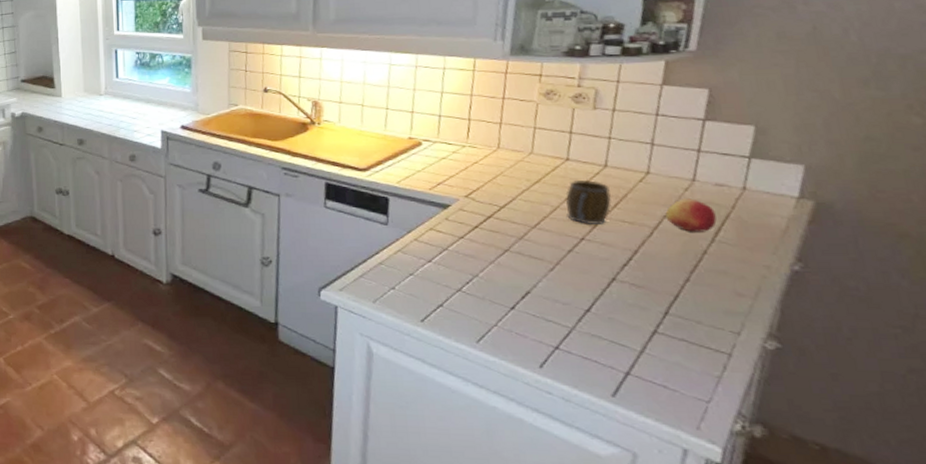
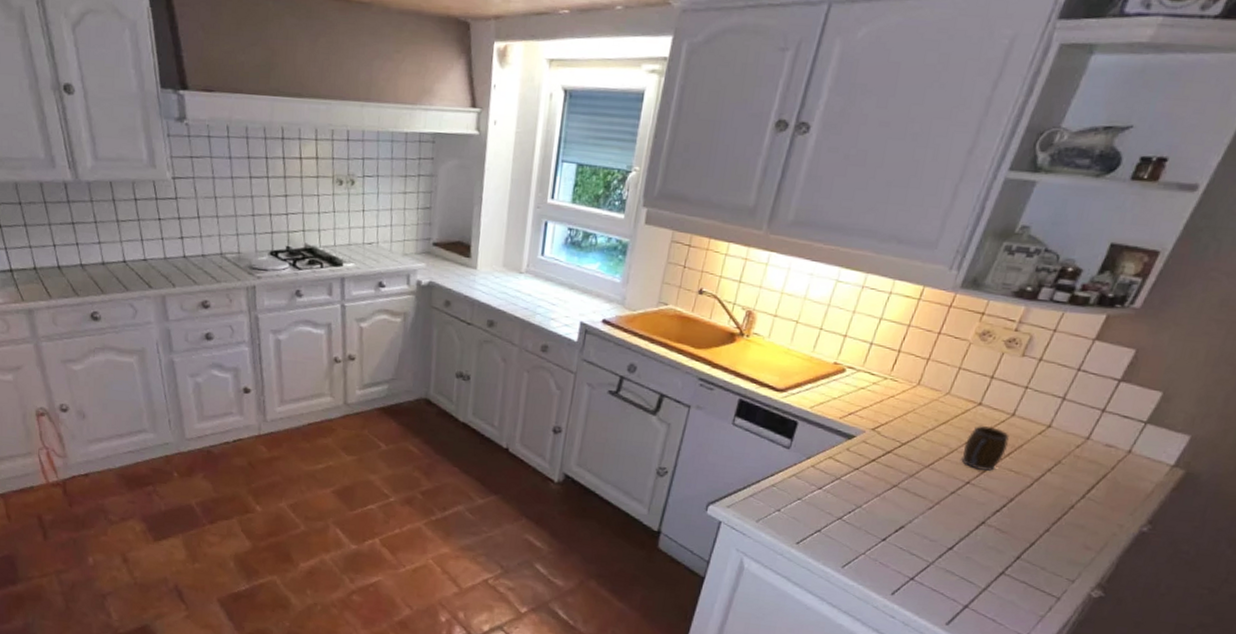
apple: present [665,198,717,232] -> none [1049,455,1096,489]

